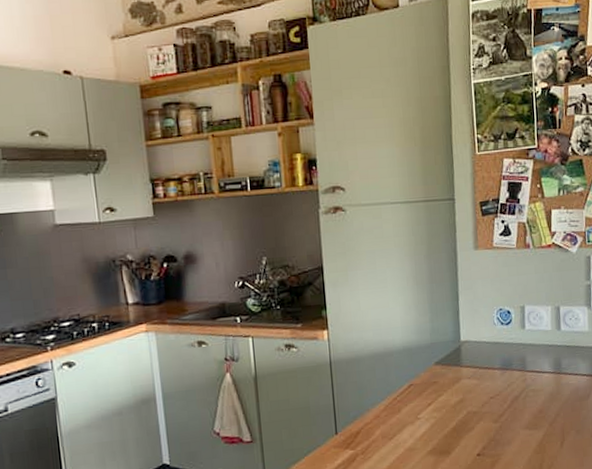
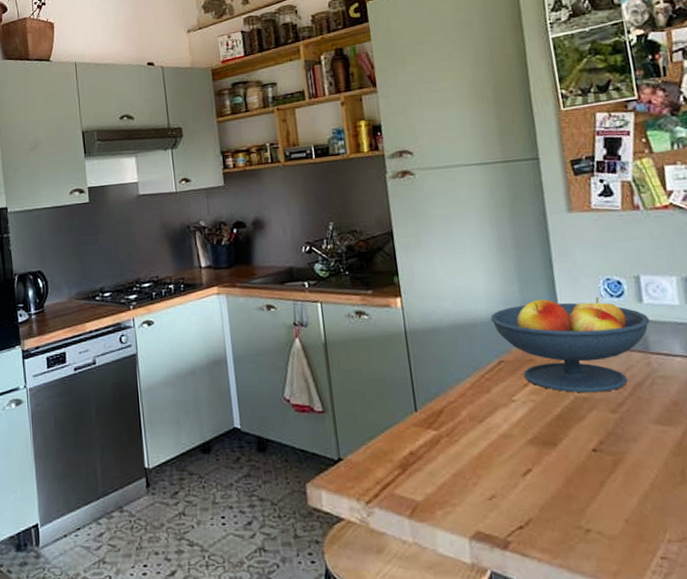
fruit bowl: none [405,324,529,408] -> present [490,296,650,393]

